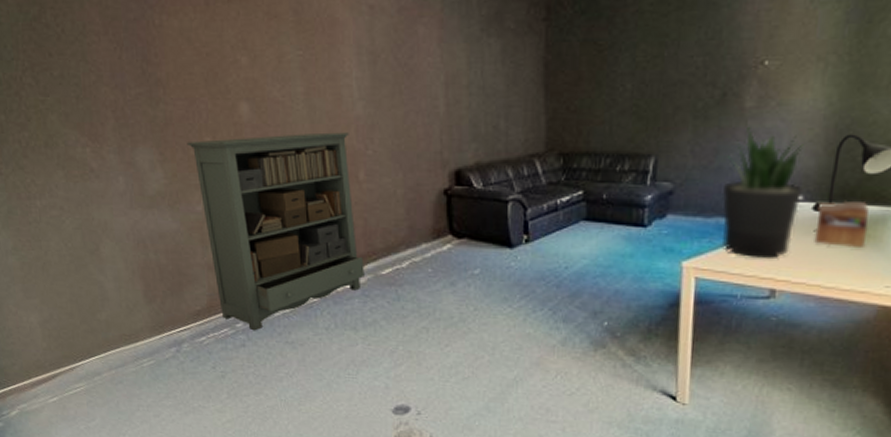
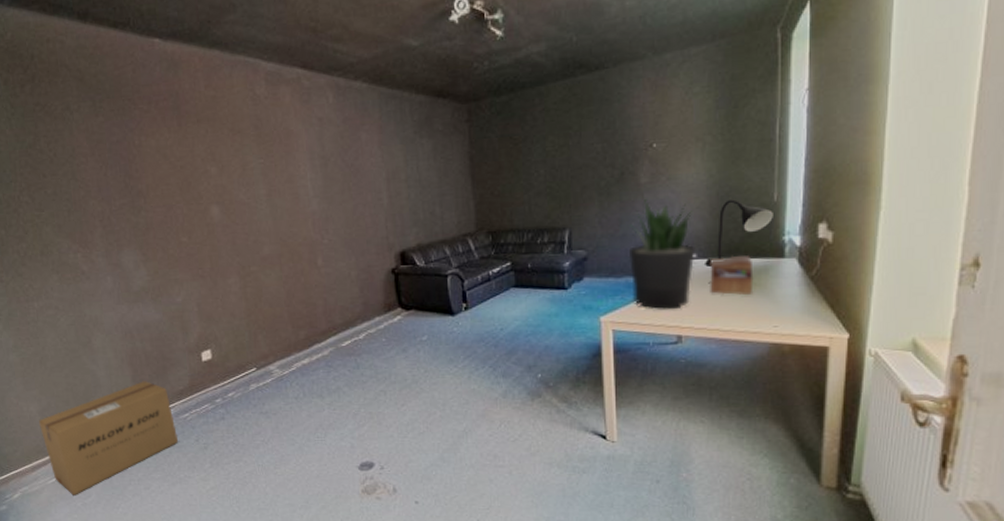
box: none [40,297,192,418] -> present [39,381,178,495]
bookshelf: present [187,132,364,331] -> none [166,226,327,405]

